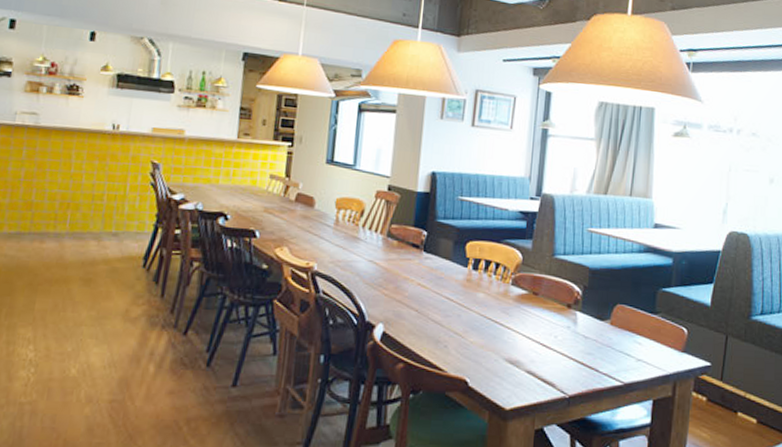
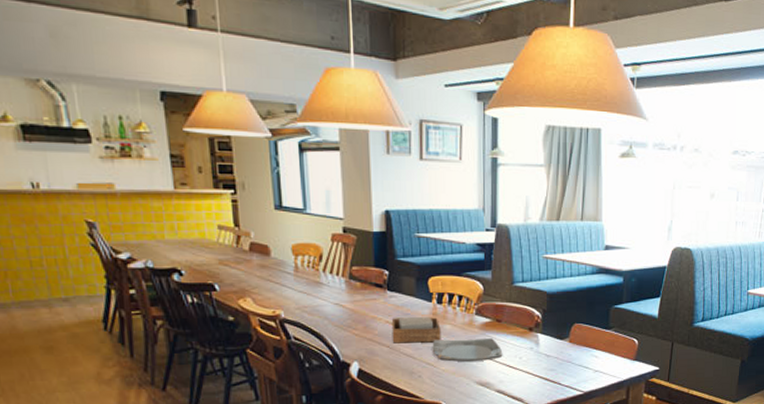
napkin holder: none [421,280,474,311] -> present [391,317,441,343]
plate: none [462,308,537,336] -> present [432,338,503,362]

